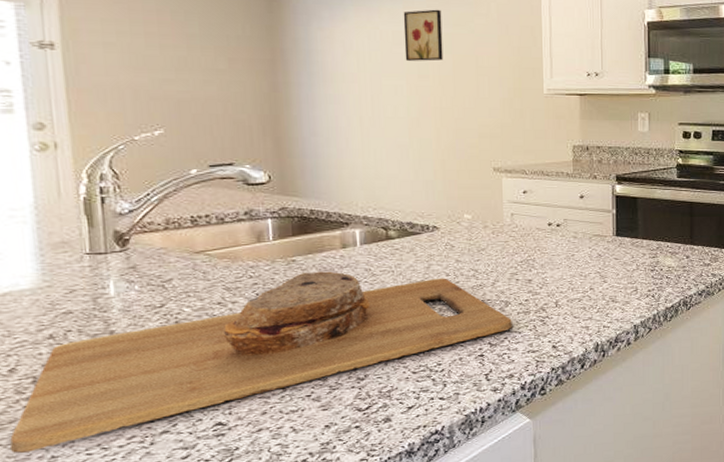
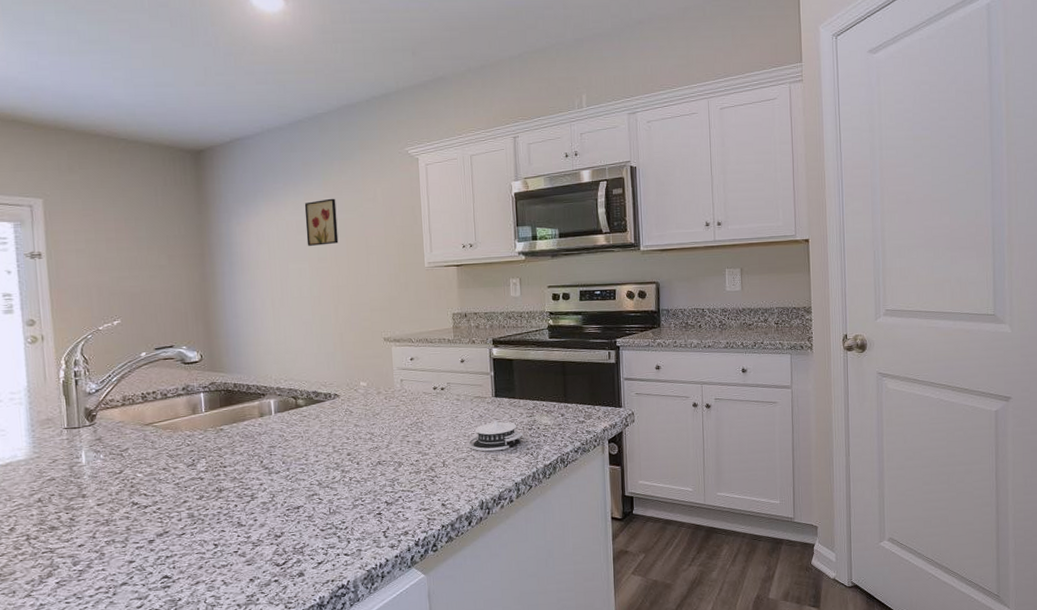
cutting board: present [9,271,512,453] -> none [10,438,406,601]
architectural model: none [584,258,646,292] -> present [468,418,525,452]

